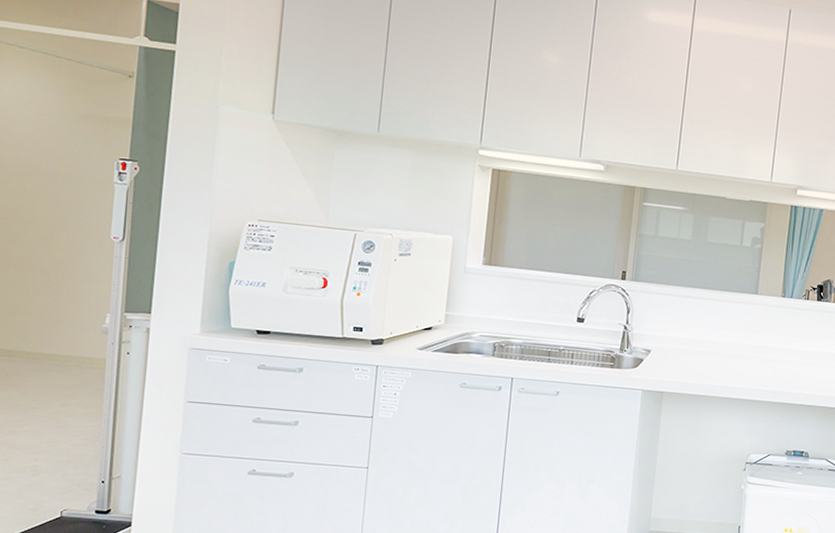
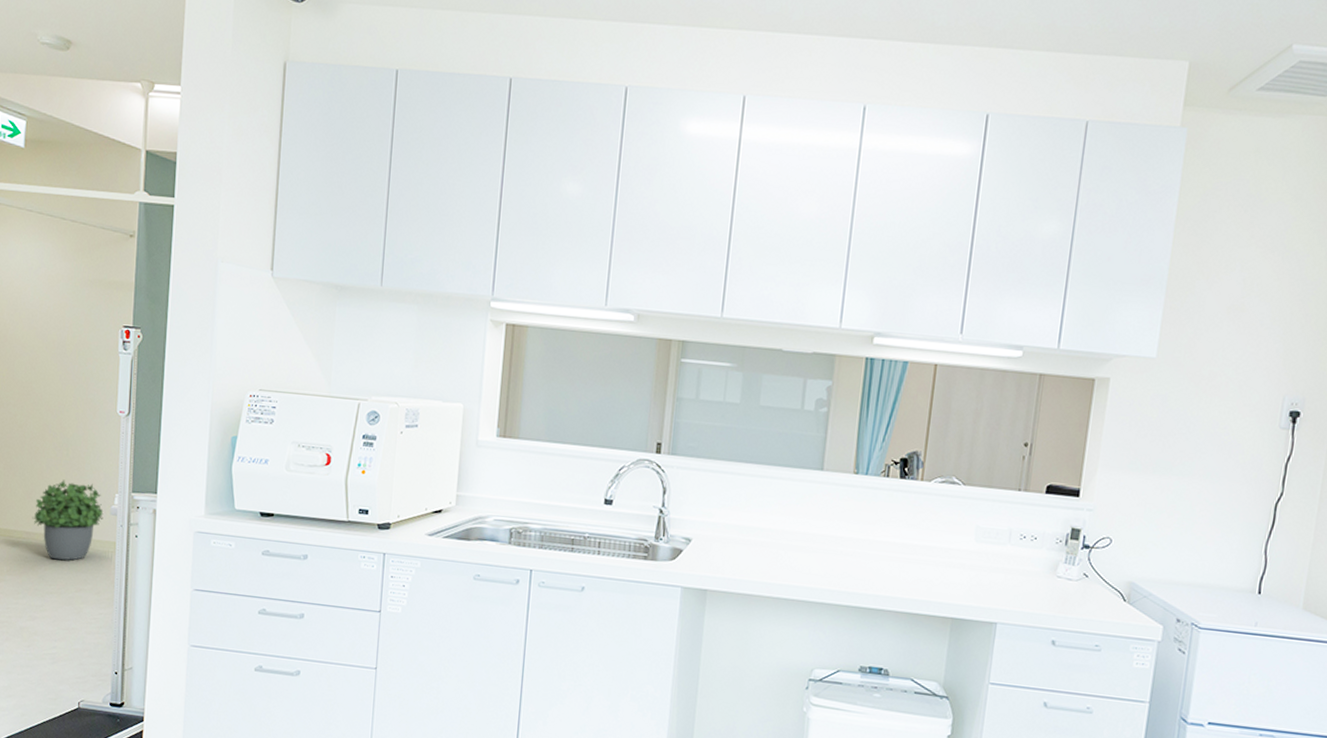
potted plant: none [15,300,94,377] -> present [32,479,104,561]

